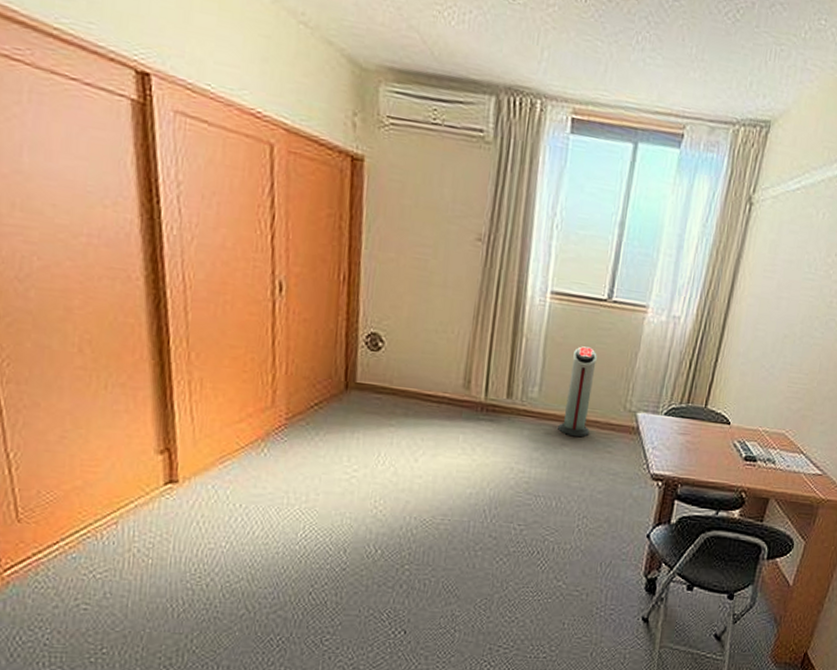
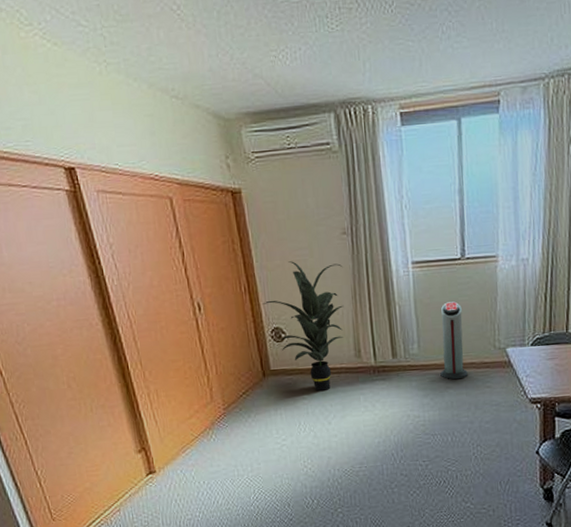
indoor plant: none [363,257,470,420] -> present [263,261,344,391]

